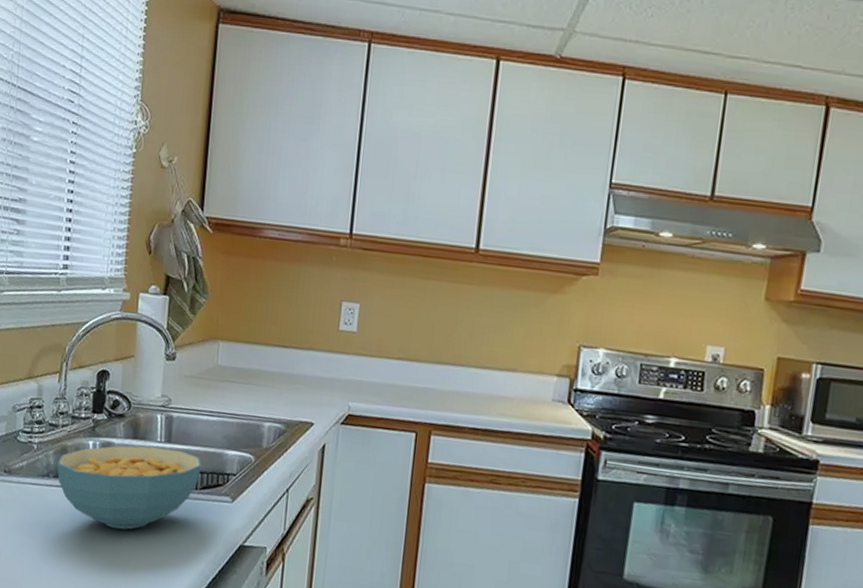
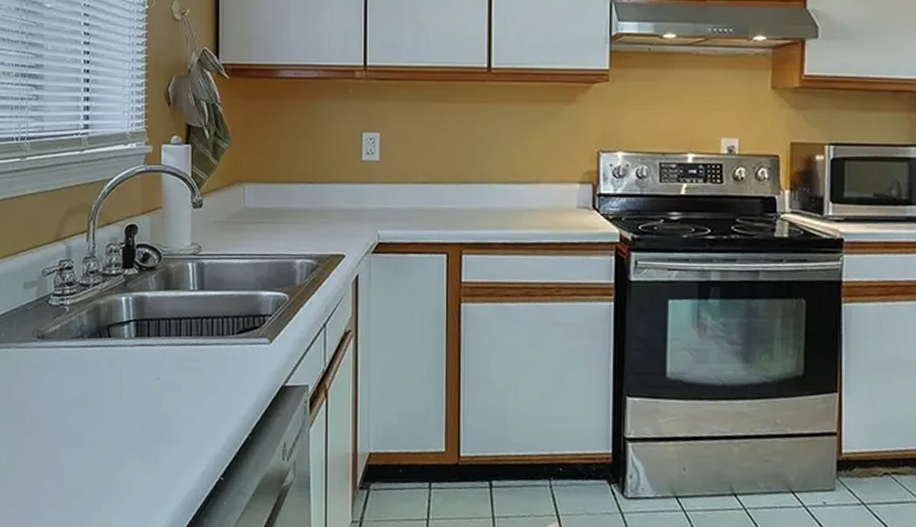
cereal bowl: present [57,445,201,530] -> none [91,296,236,384]

